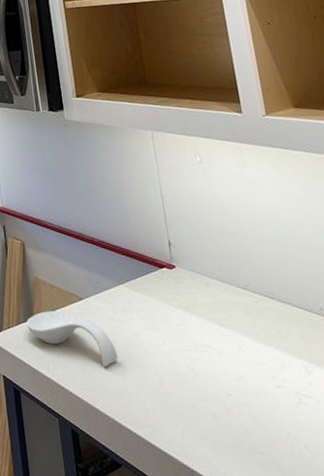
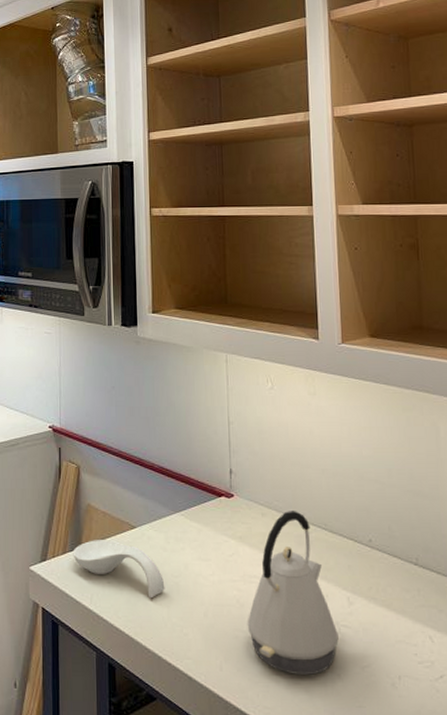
kettle: none [203,280,301,445] -> present [247,511,339,675]

